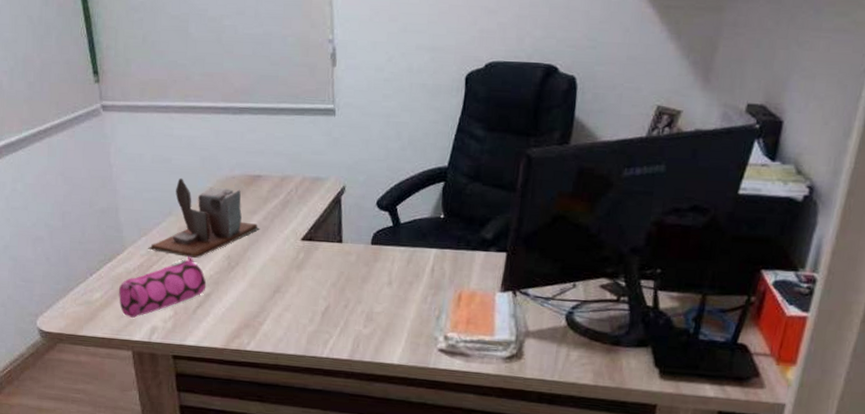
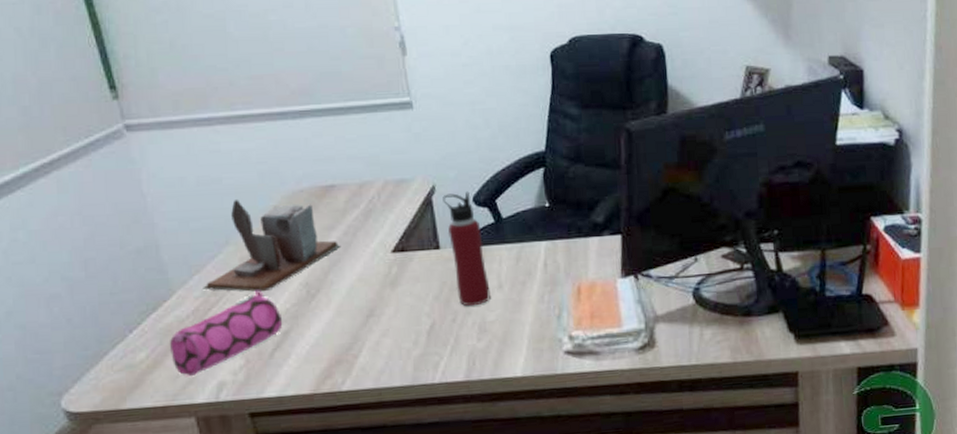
water bottle: none [350,195,381,297] -> present [443,191,490,307]

